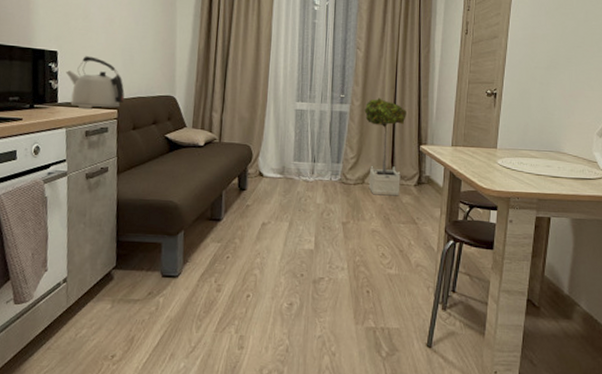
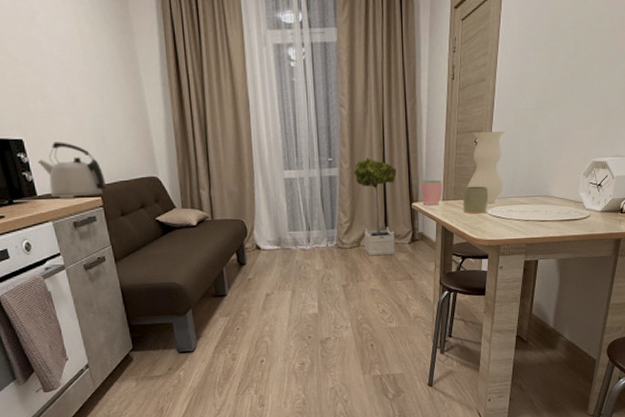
cup: none [430,125,452,151] -> present [421,180,442,206]
mug: none [472,134,498,163] -> present [462,186,488,214]
vase: none [477,84,517,154] -> present [467,132,505,204]

